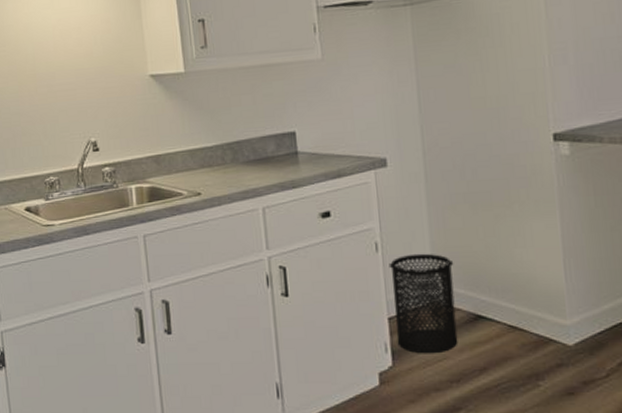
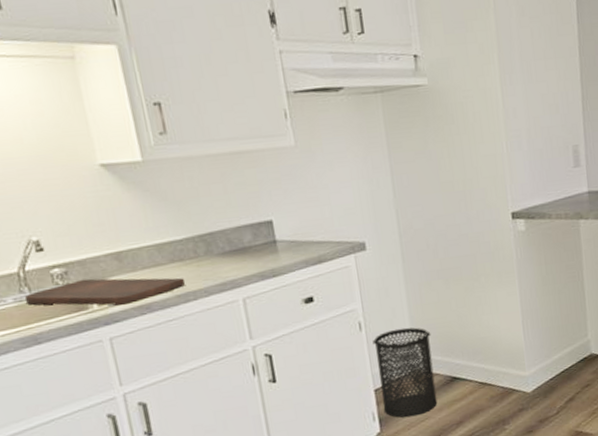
cutting board: none [81,178,213,205] -> present [25,277,186,306]

